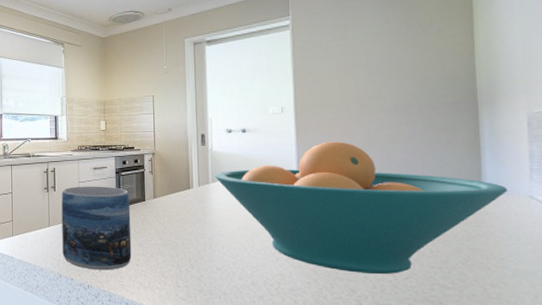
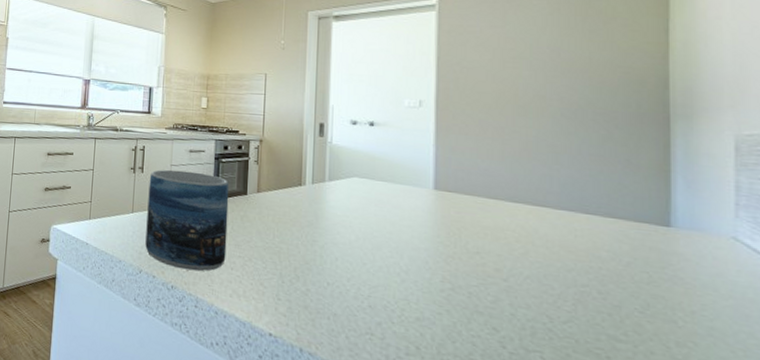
fruit bowl: present [215,141,508,275] -> none [333,146,705,315]

